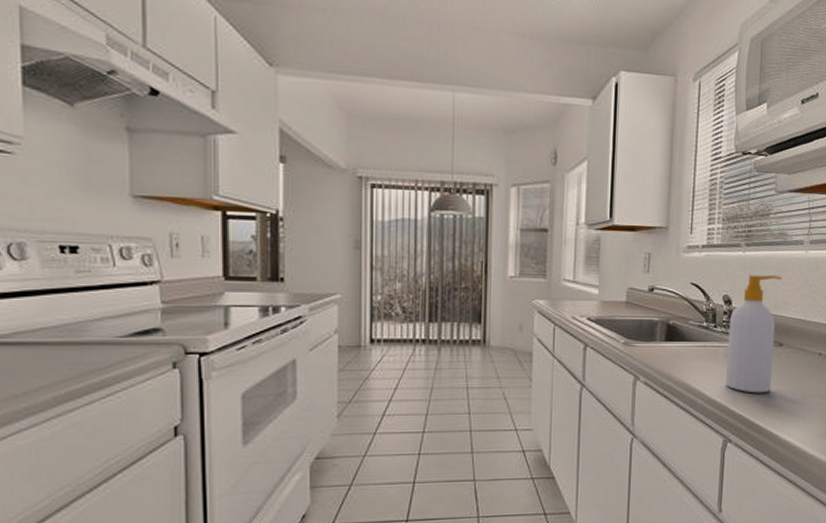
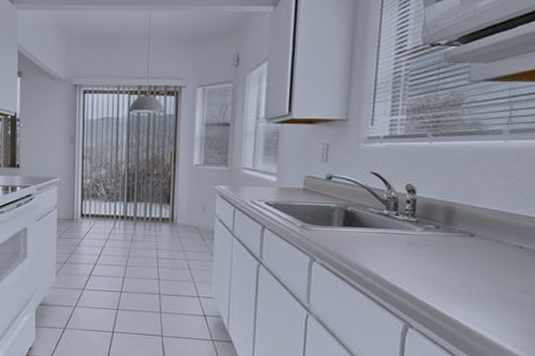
soap bottle: present [726,275,782,393] -> none [408,165,475,283]

